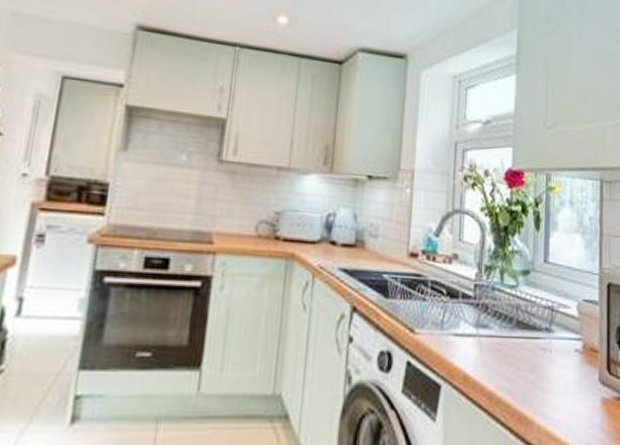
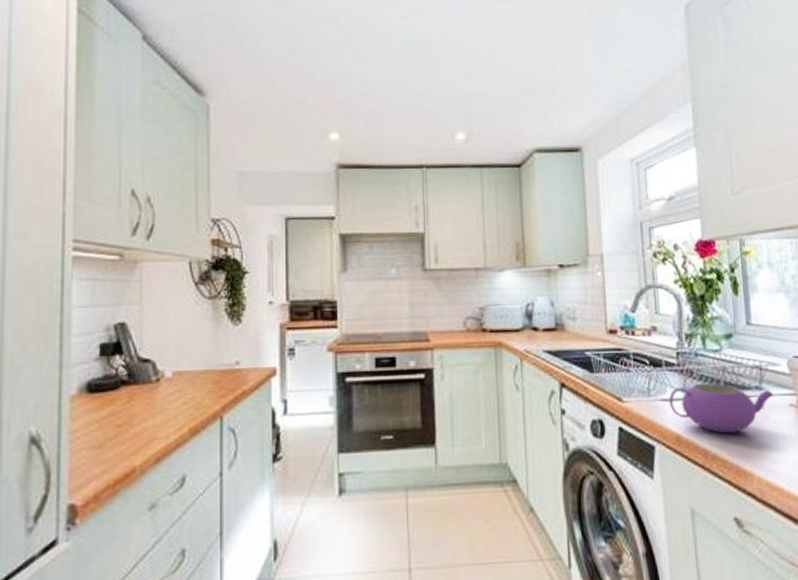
teapot: none [461,320,562,377] -> present [669,383,774,434]

